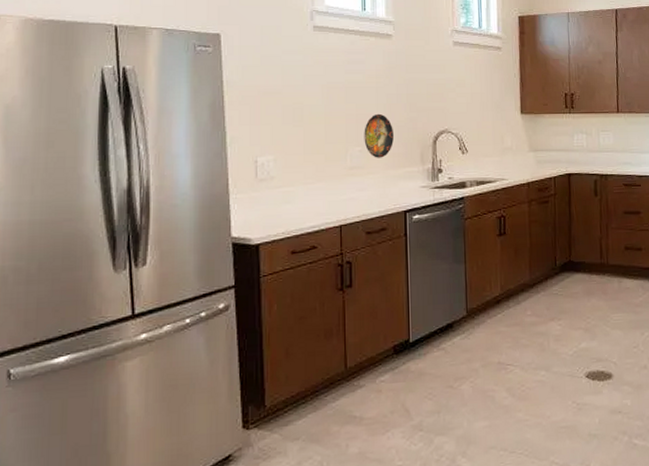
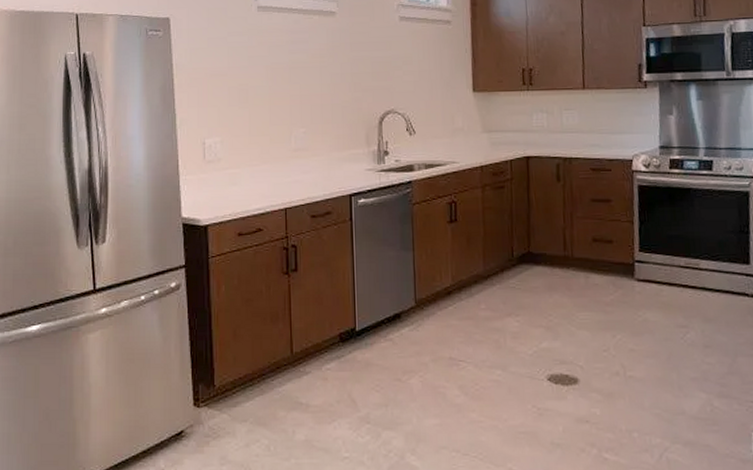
decorative plate: present [364,113,394,158] -> none [308,94,338,140]

